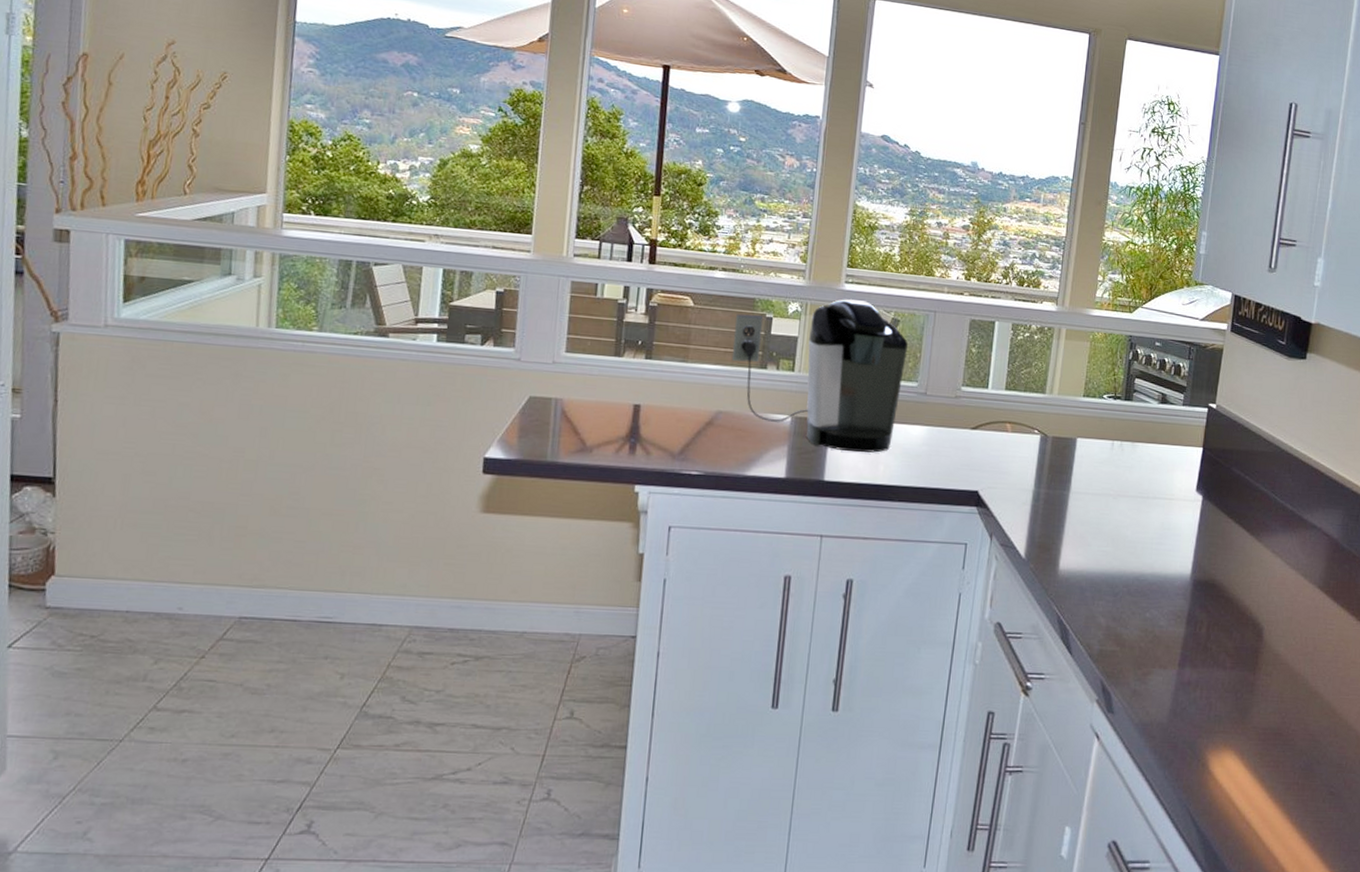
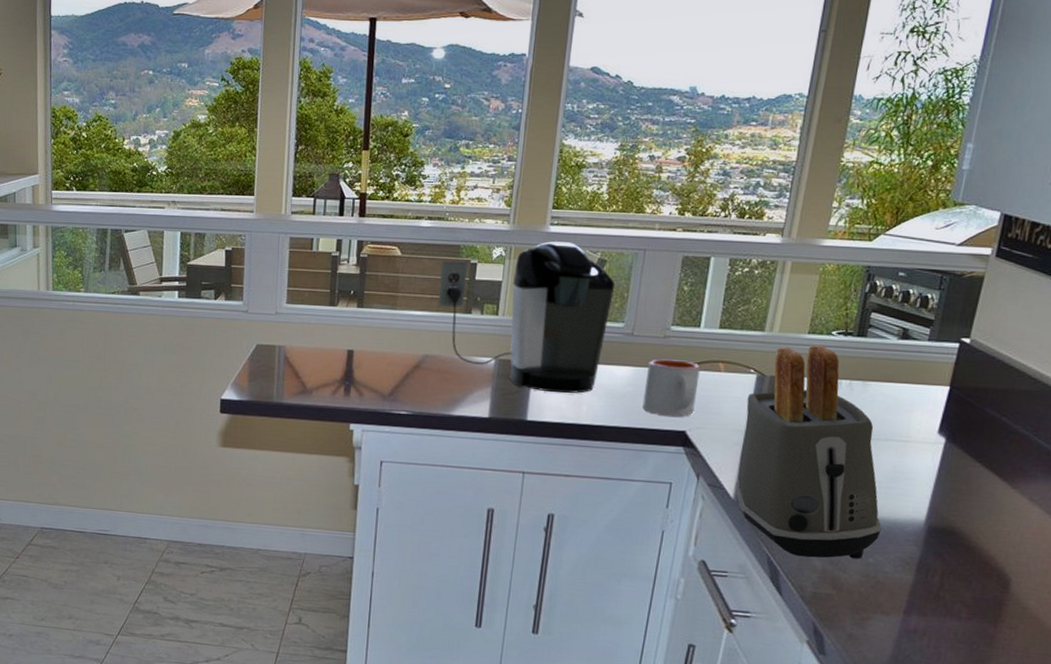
mug: none [937,418,990,476] -> present [642,359,701,417]
toaster: none [1025,407,1155,615] -> present [735,344,882,559]

